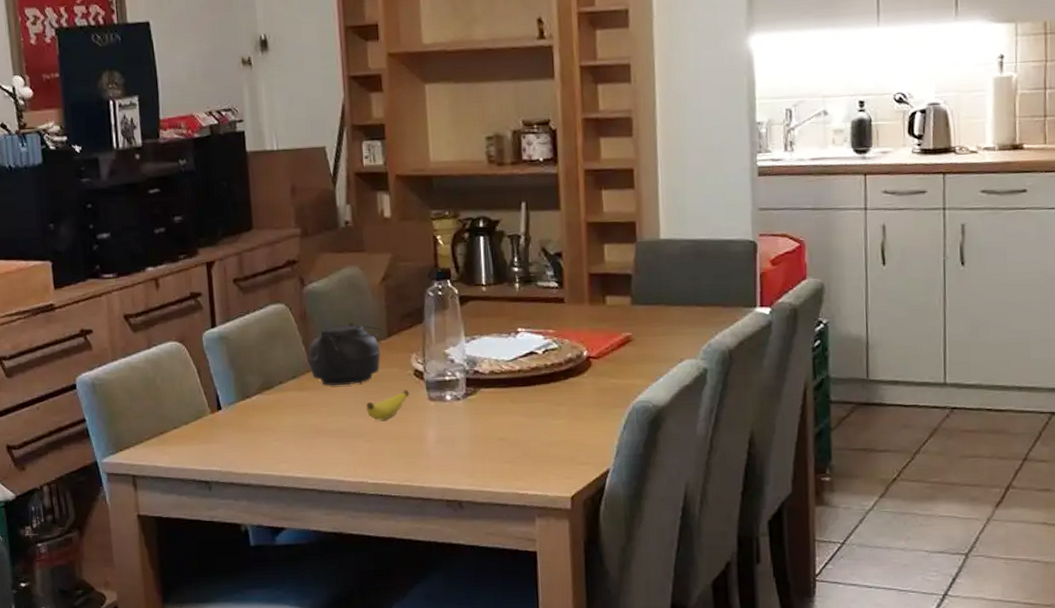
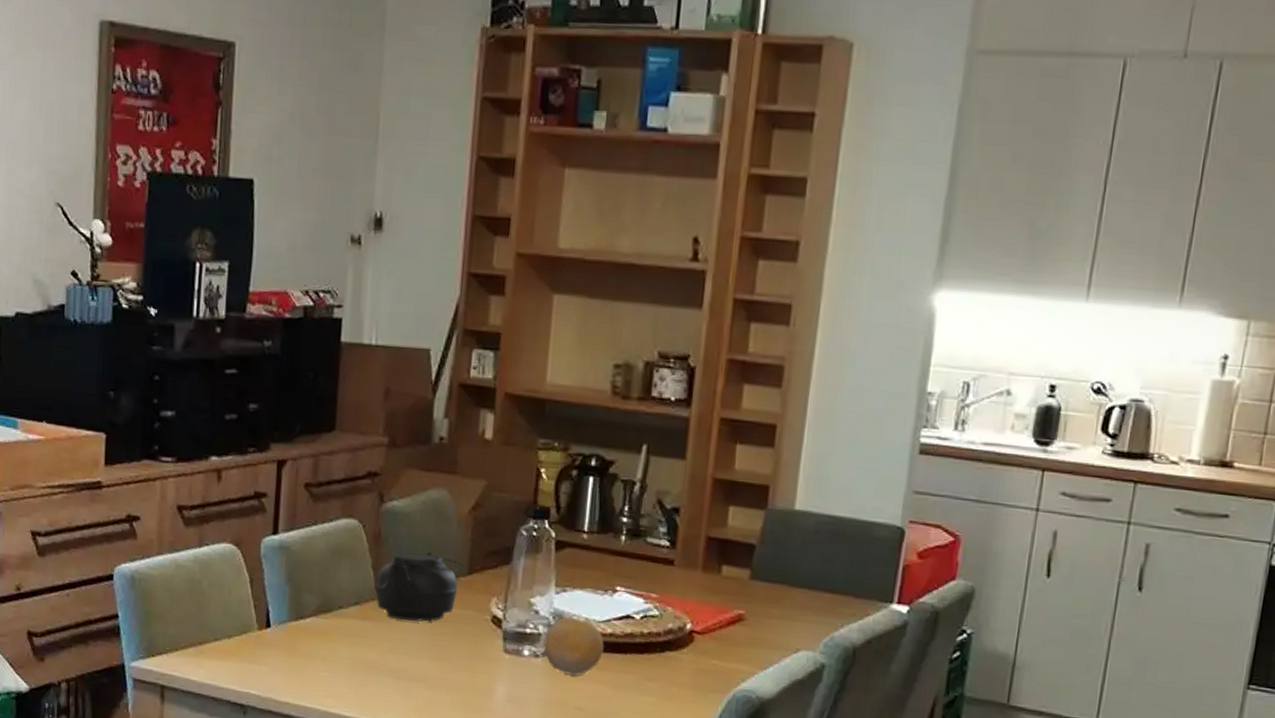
banana: present [366,390,410,420] -> none [431,636,484,667]
fruit: none [462,360,515,411] -> present [543,616,604,676]

